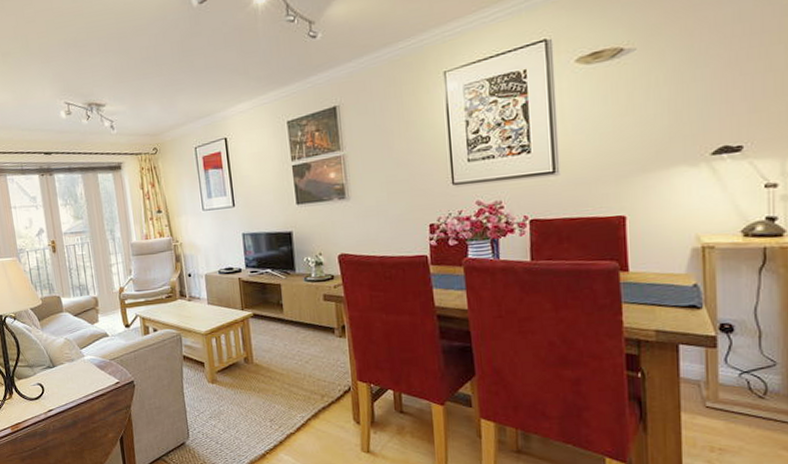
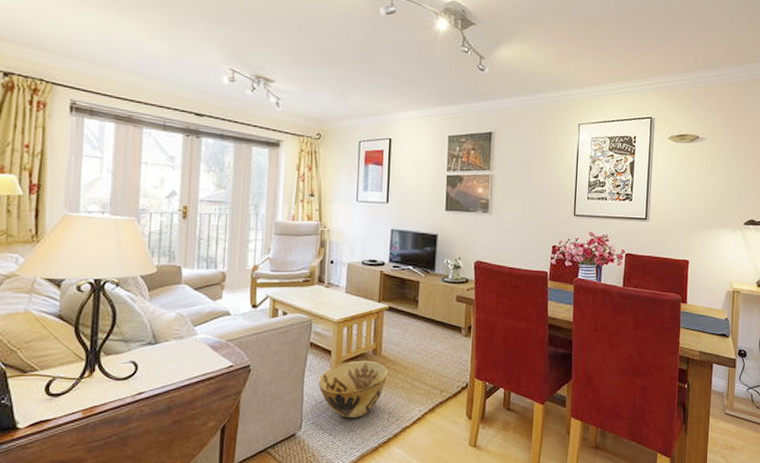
woven basket: none [197,369,263,426] -> present [319,360,388,417]

